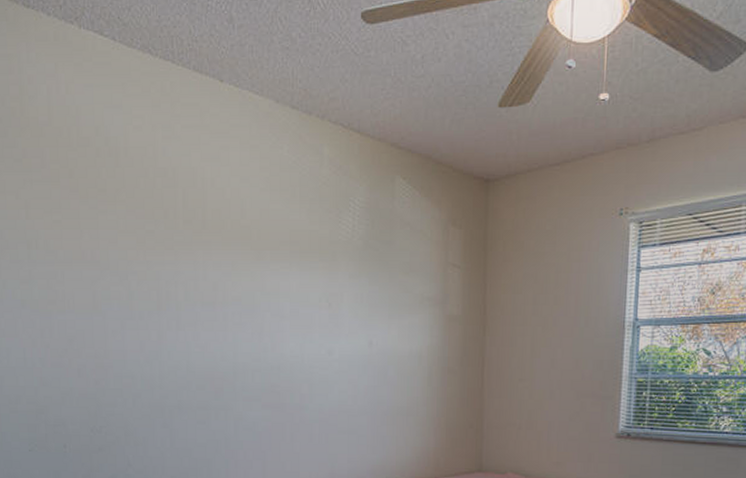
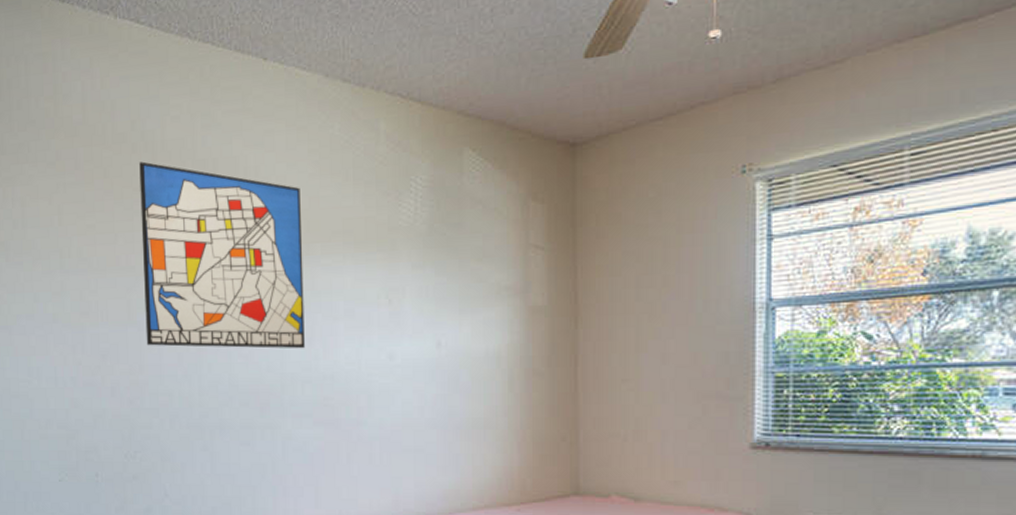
wall art: none [103,165,255,342] -> present [139,161,305,349]

